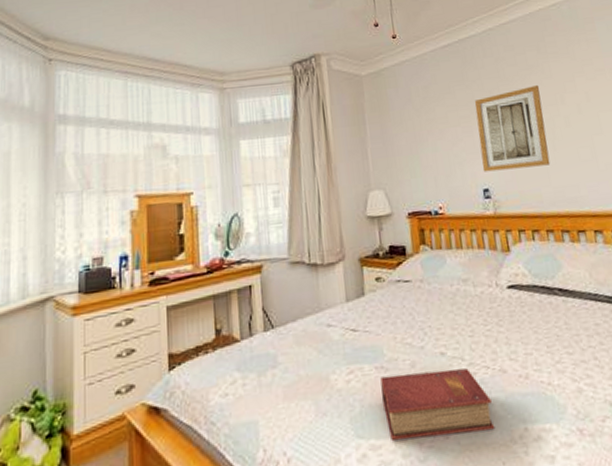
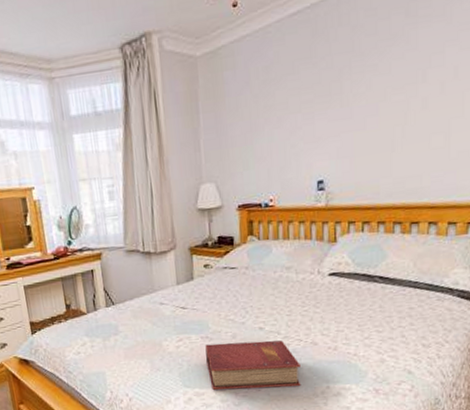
wall art: present [475,84,551,172] -> none [319,58,400,163]

